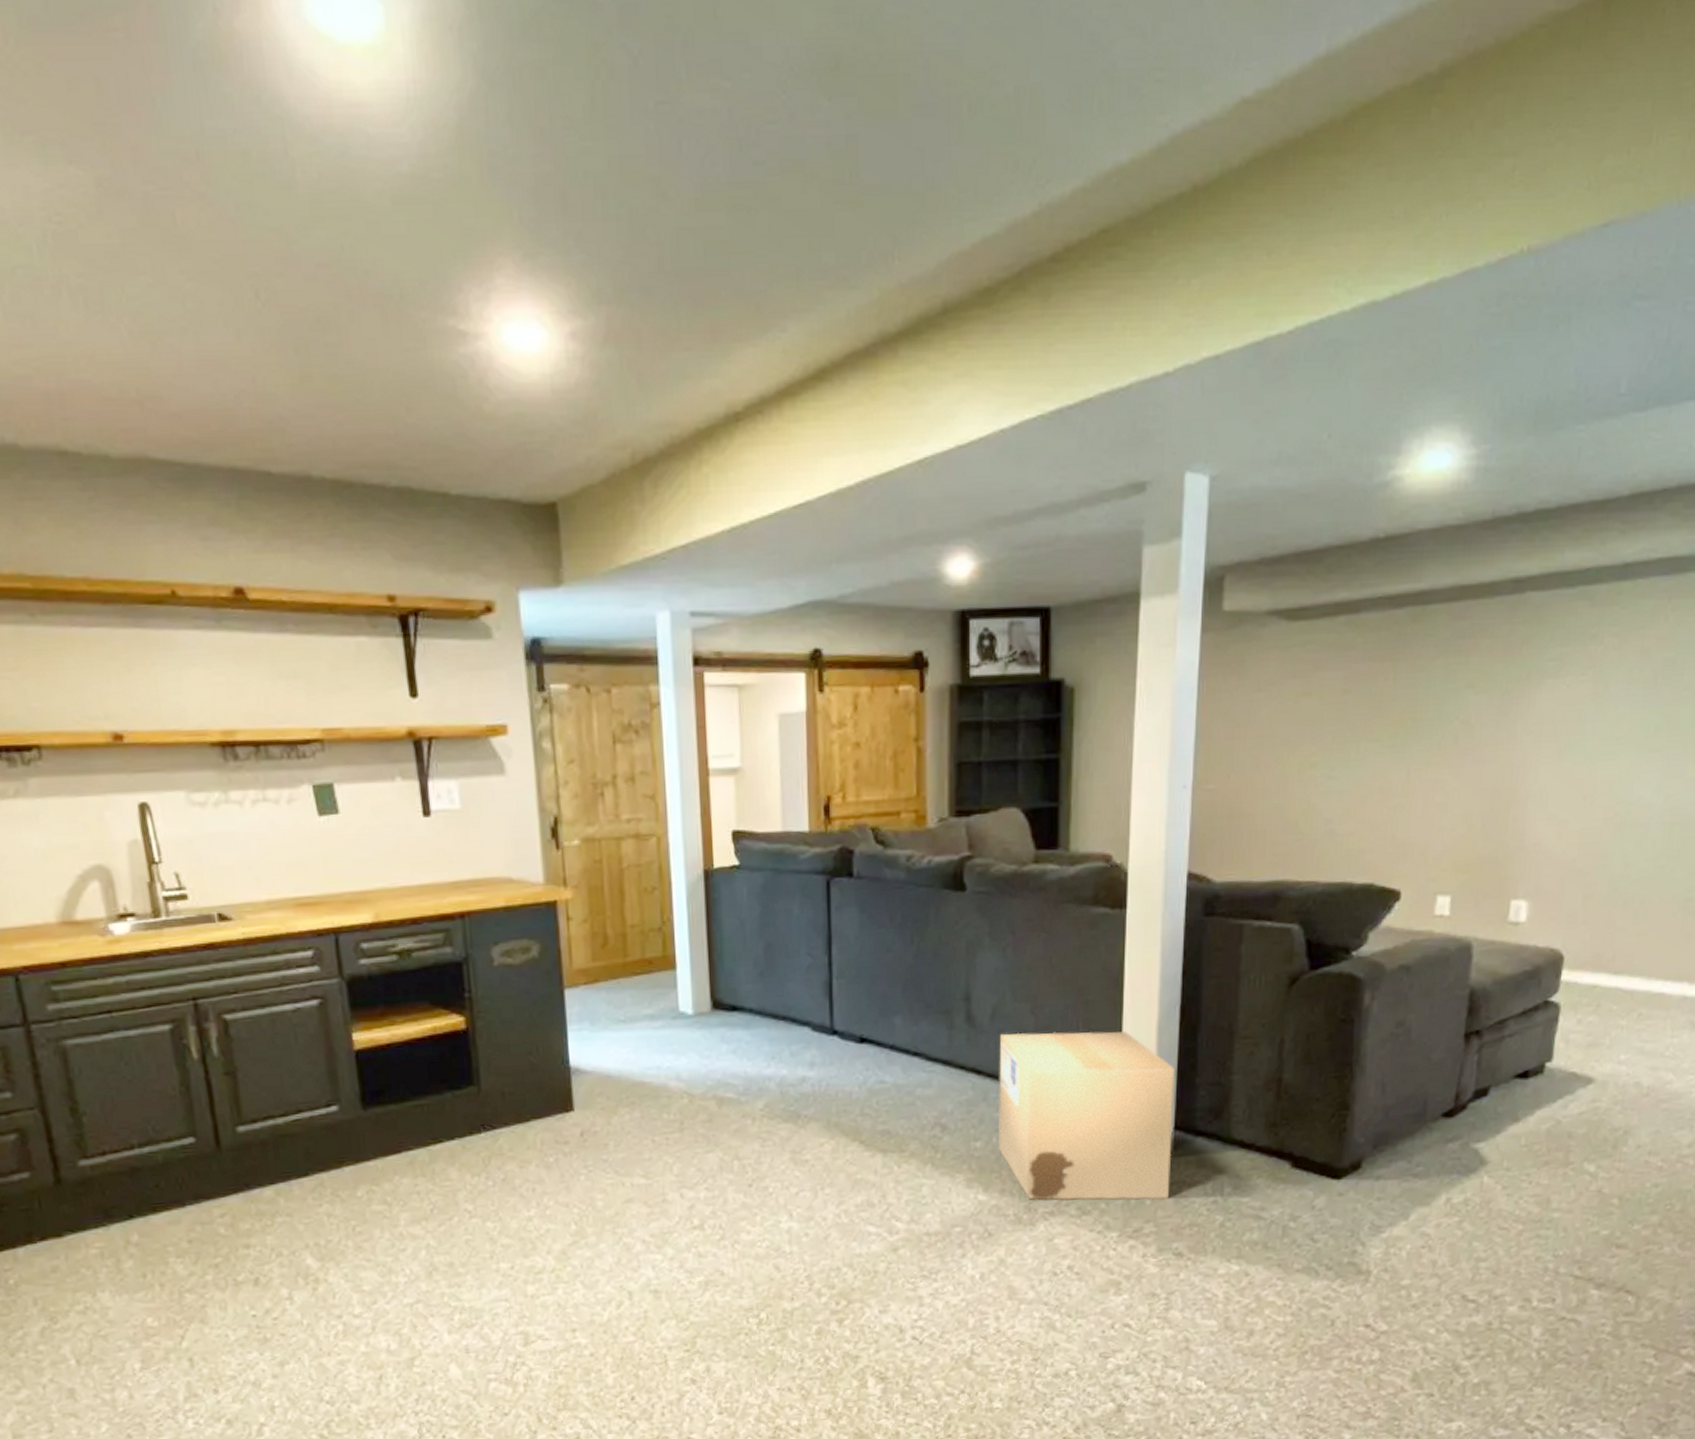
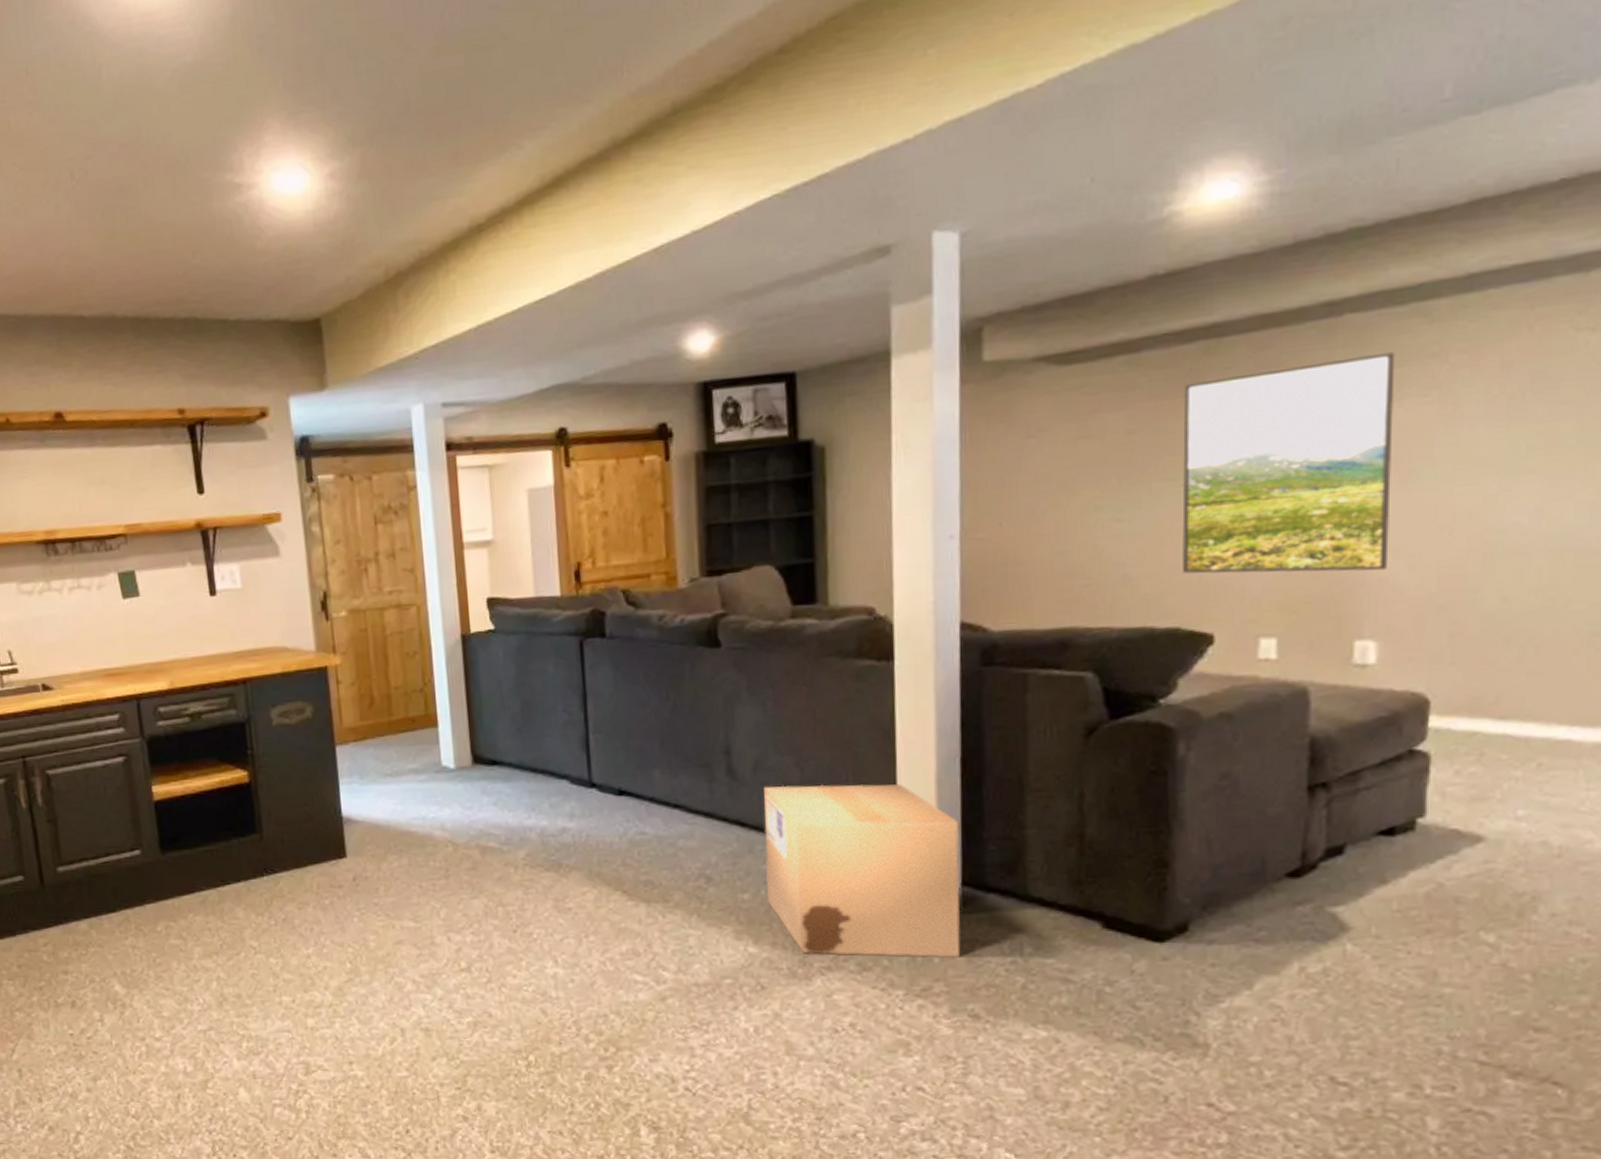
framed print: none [1380,631,1563,836] -> present [1182,351,1395,574]

